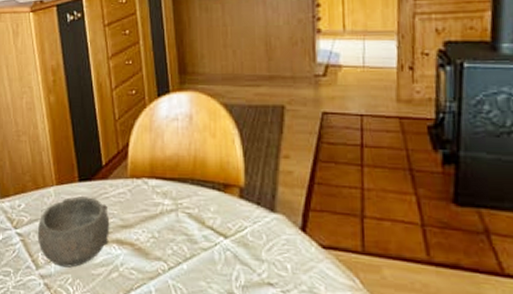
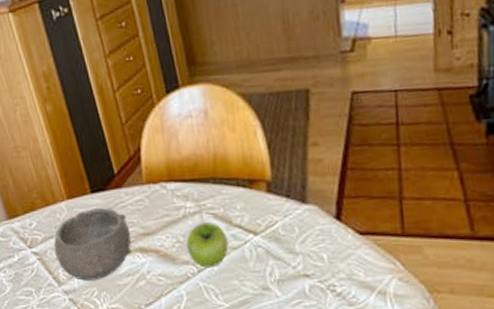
fruit: none [161,221,199,267] -> present [186,222,229,268]

